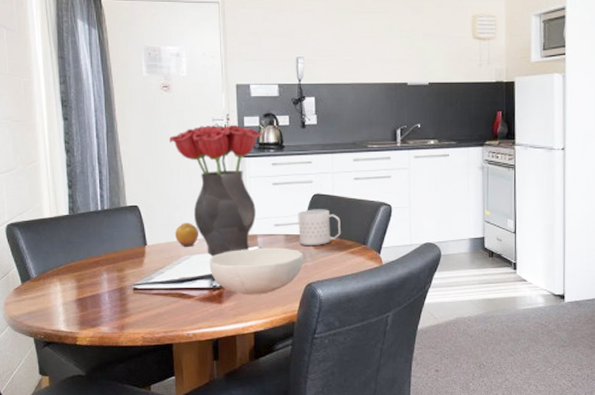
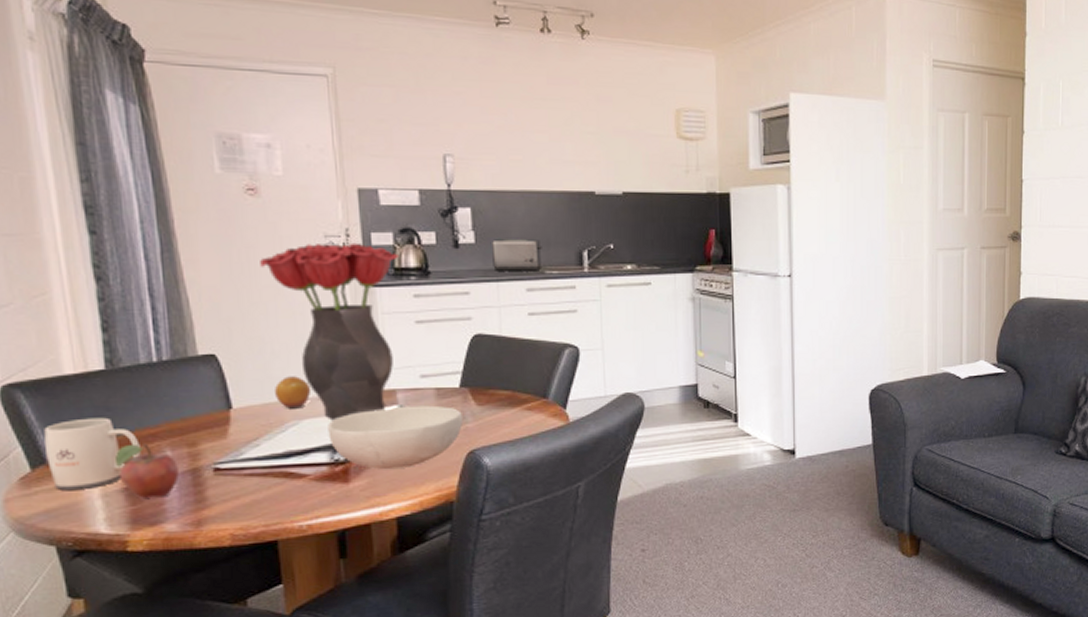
mug: none [31,248,88,299] -> present [44,417,141,490]
fruit: none [71,268,112,307] -> present [114,443,180,498]
mug: present [298,209,342,247] -> none [453,354,514,403]
toaster: none [329,121,366,146] -> present [492,239,542,271]

